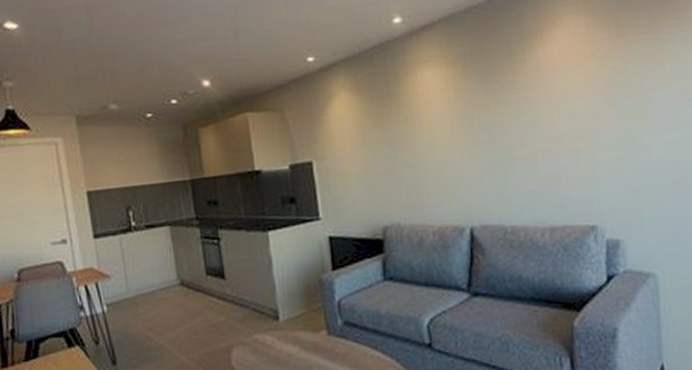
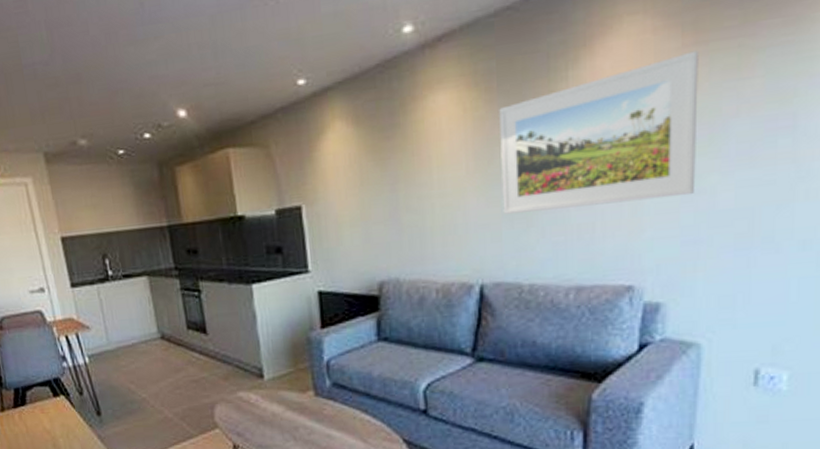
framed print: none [474,41,634,167] -> present [499,50,699,214]

